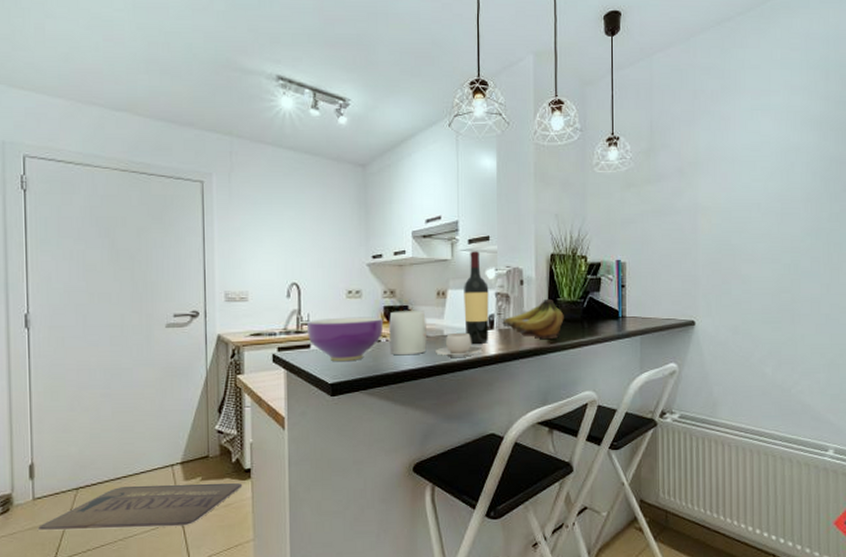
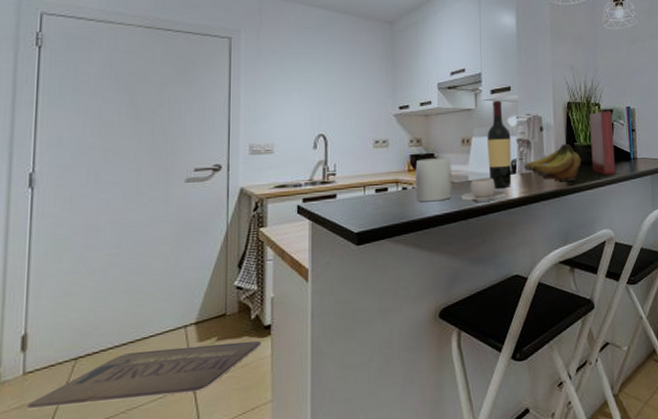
bowl: present [306,317,384,362] -> none [332,165,410,211]
book: none [575,264,601,334] -> present [590,111,616,175]

